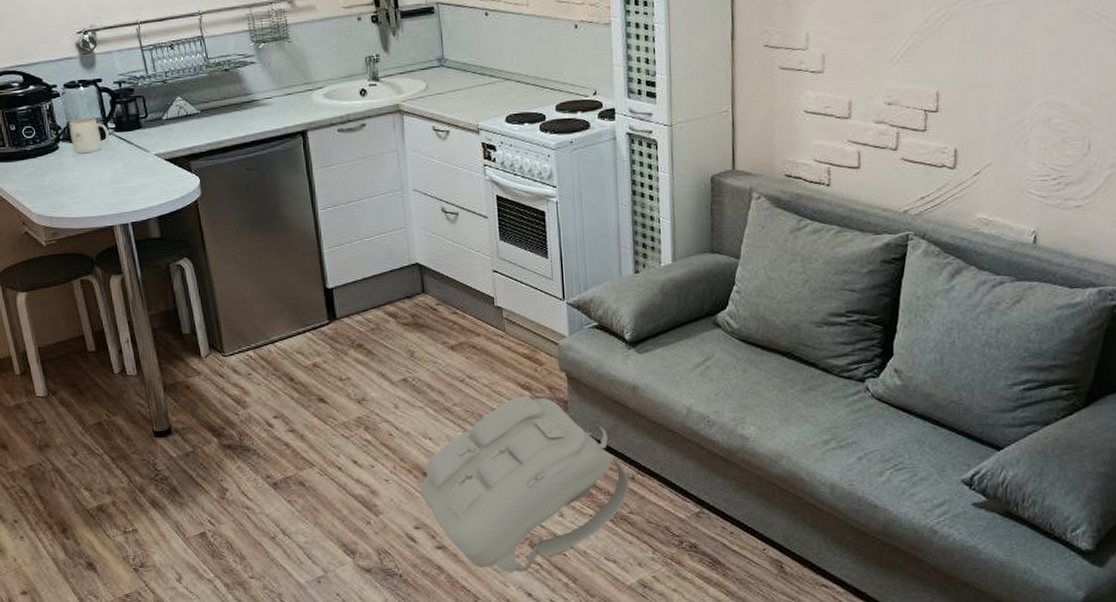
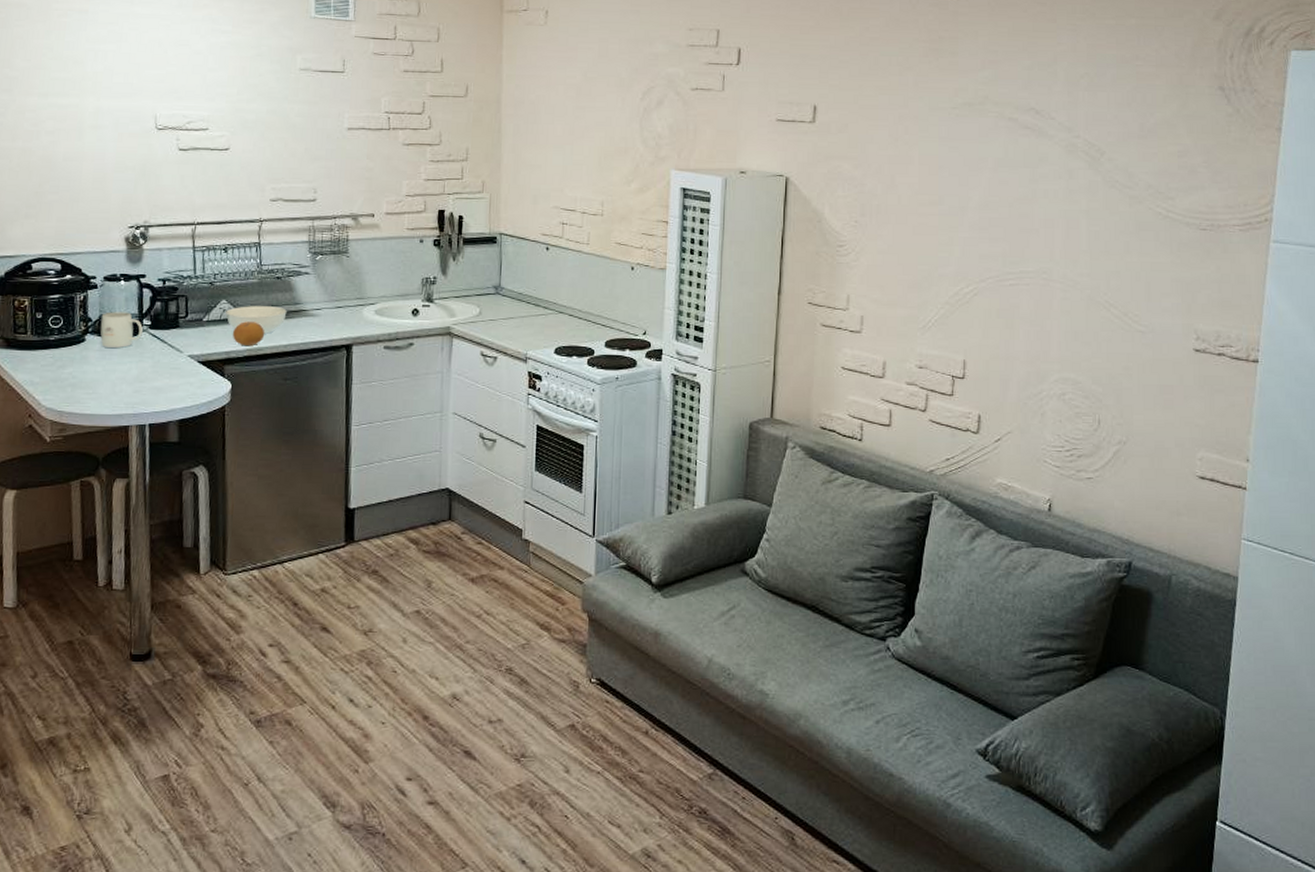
bowl: none [182,99,240,127] -> present [225,306,287,334]
fruit: none [192,116,223,140] -> present [232,321,265,345]
backpack: present [419,395,630,573] -> none [417,635,642,835]

